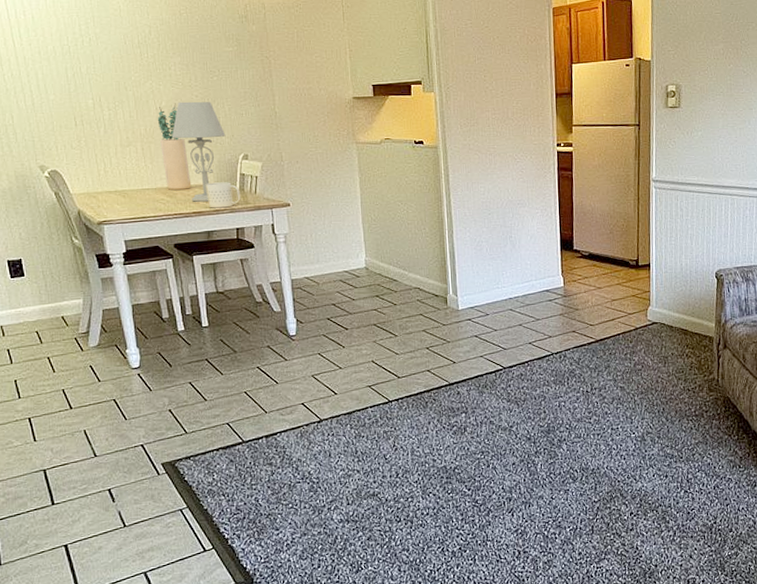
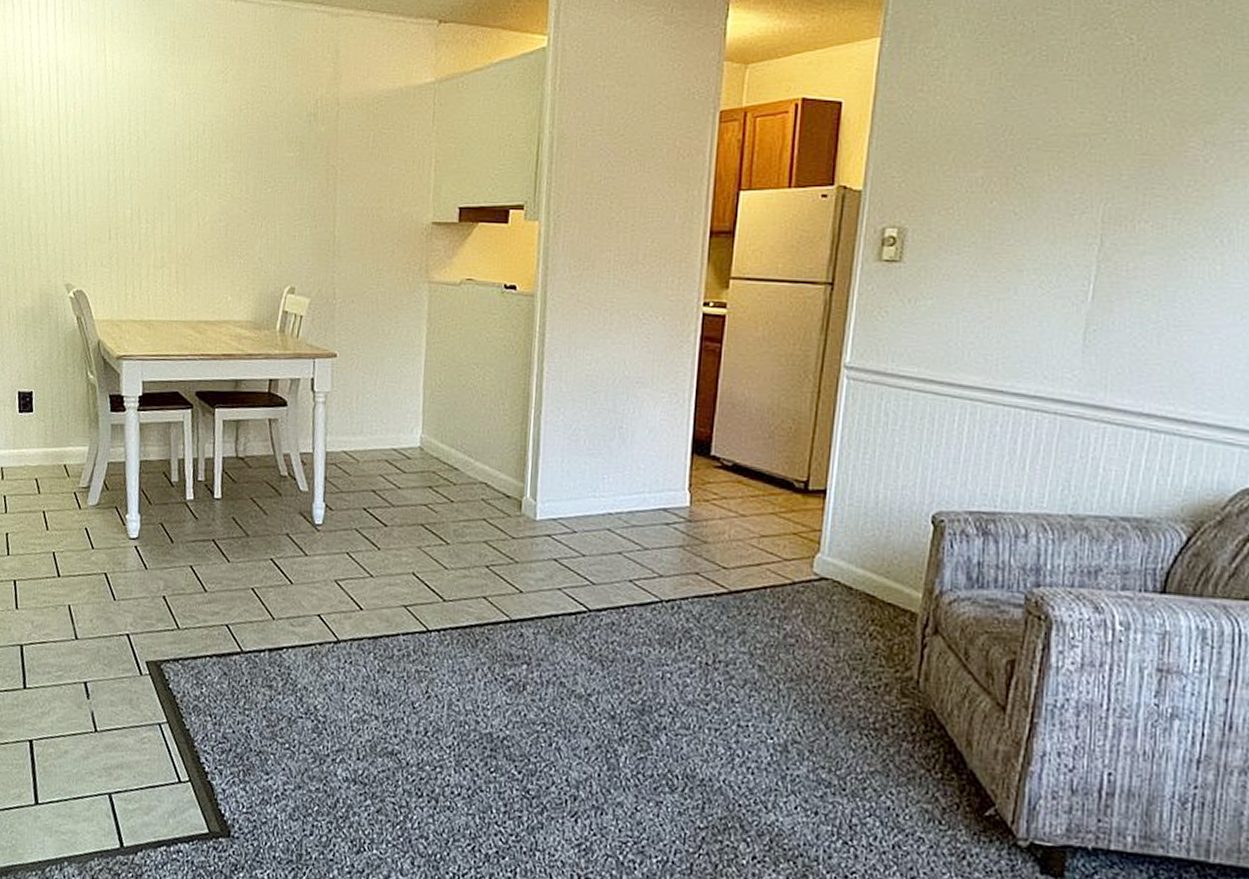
vase: present [157,103,192,190] -> none [196,218,226,325]
table lamp: present [171,101,226,202] -> none [210,217,273,342]
mug: present [205,182,241,208] -> none [240,319,280,352]

